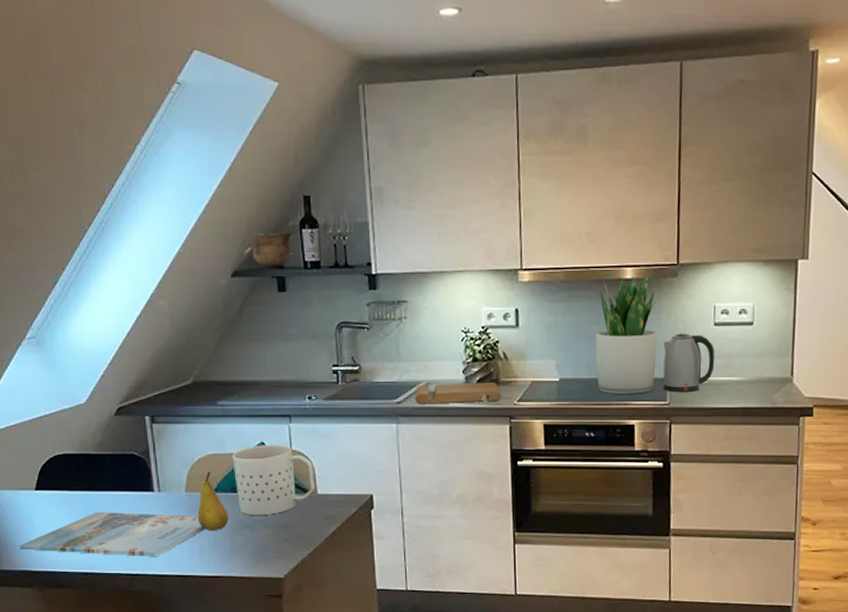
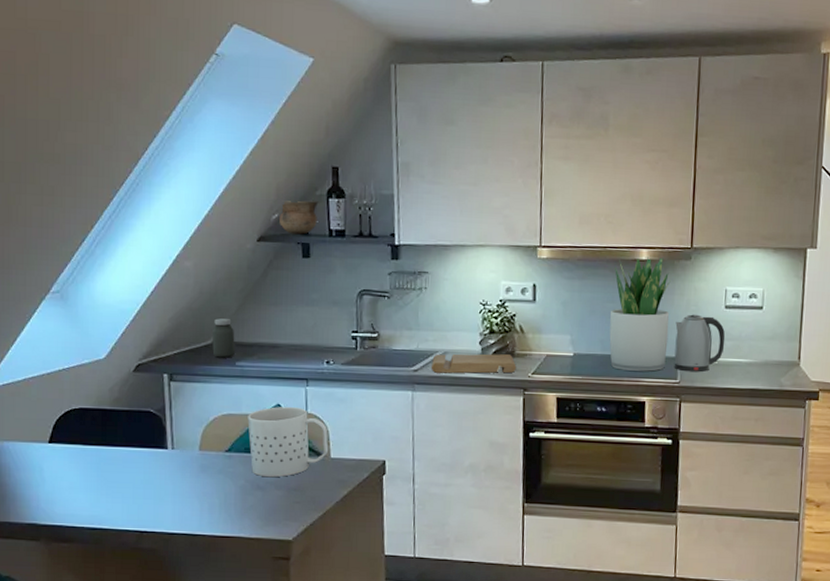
magazine: present [19,511,206,557] -> none [28,466,217,514]
jar: none [190,358,215,398] -> present [211,318,235,358]
fruit: present [197,472,229,531] -> none [209,431,241,491]

